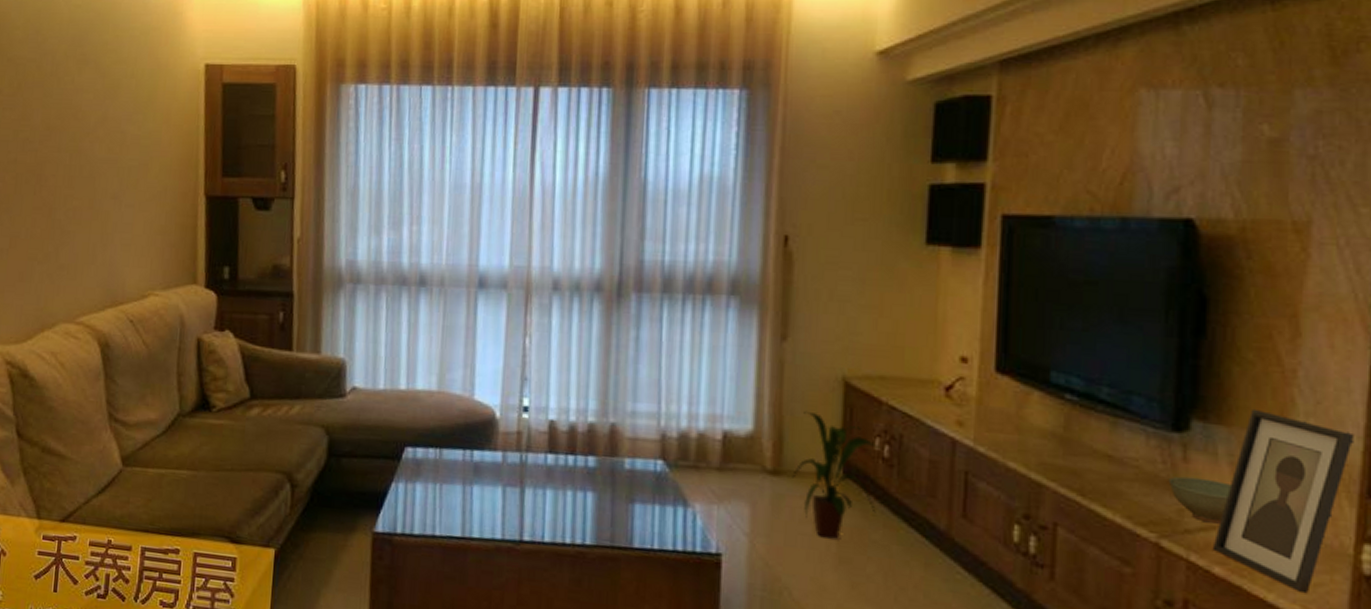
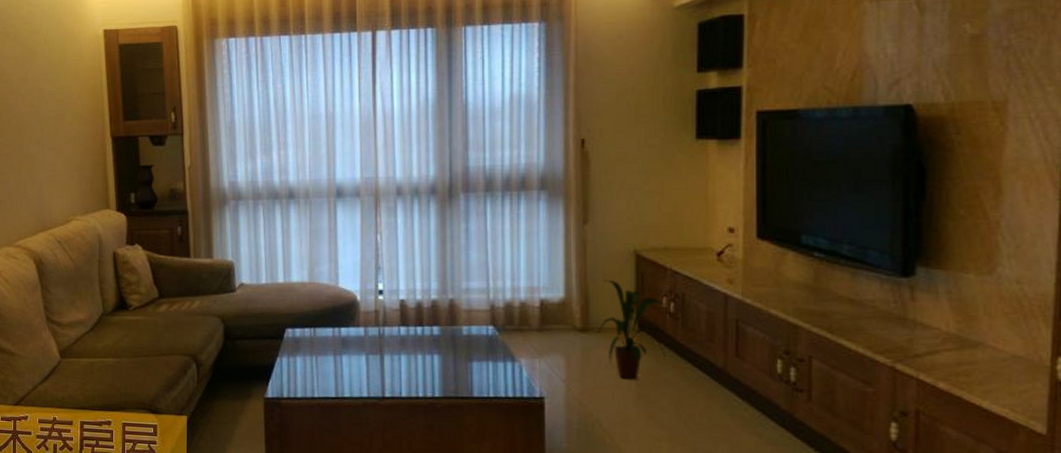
vase: none [228,231,259,289] -> present [135,164,159,210]
bowl: present [1168,476,1231,524] -> none [899,312,950,348]
picture frame: present [1212,408,1353,594] -> none [936,254,1047,400]

